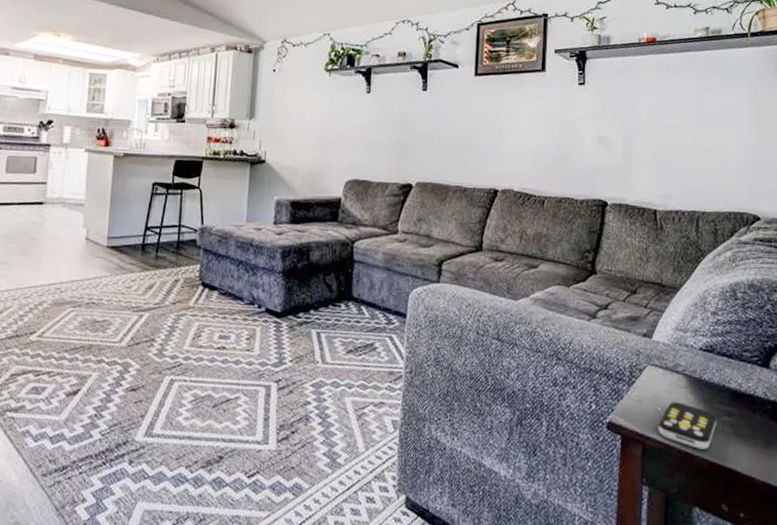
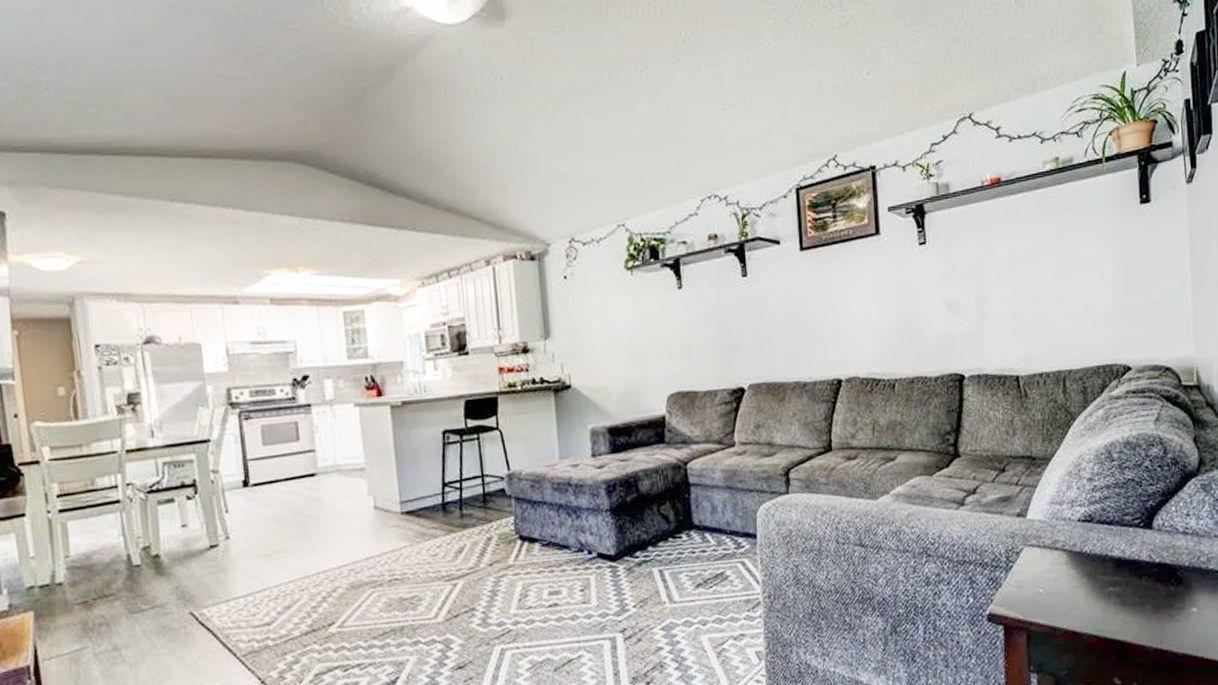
remote control: present [658,402,717,450] -> none [1041,580,1102,626]

